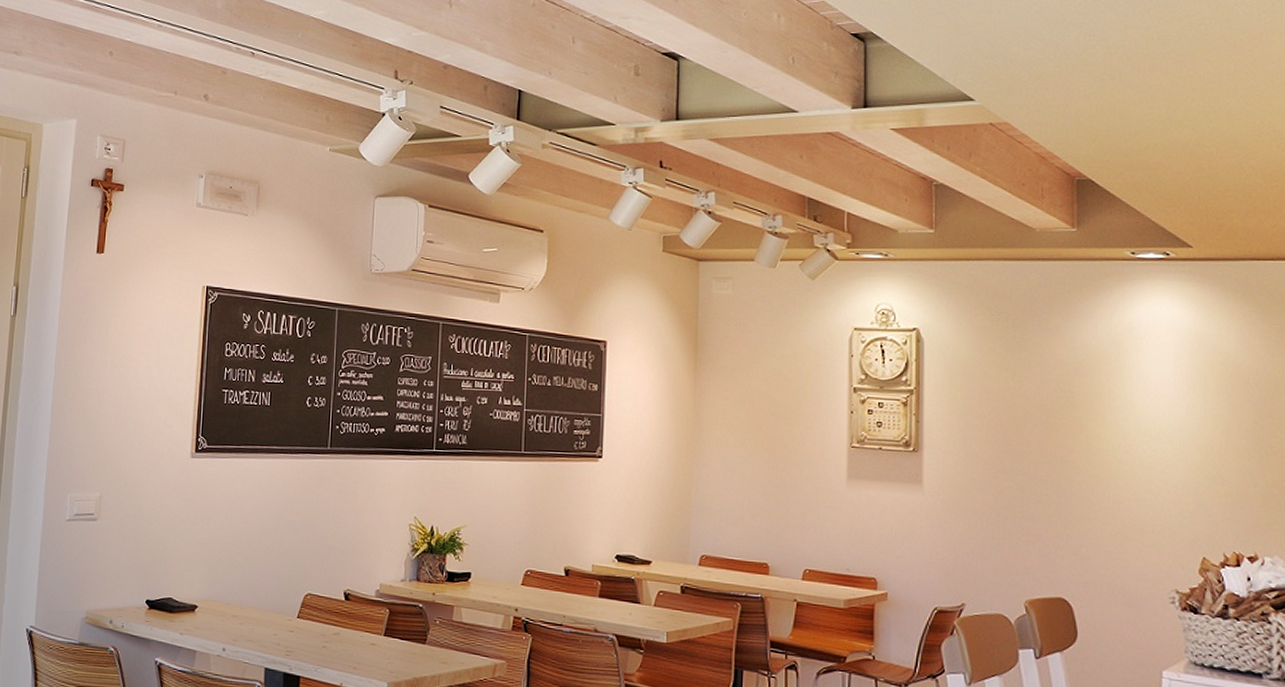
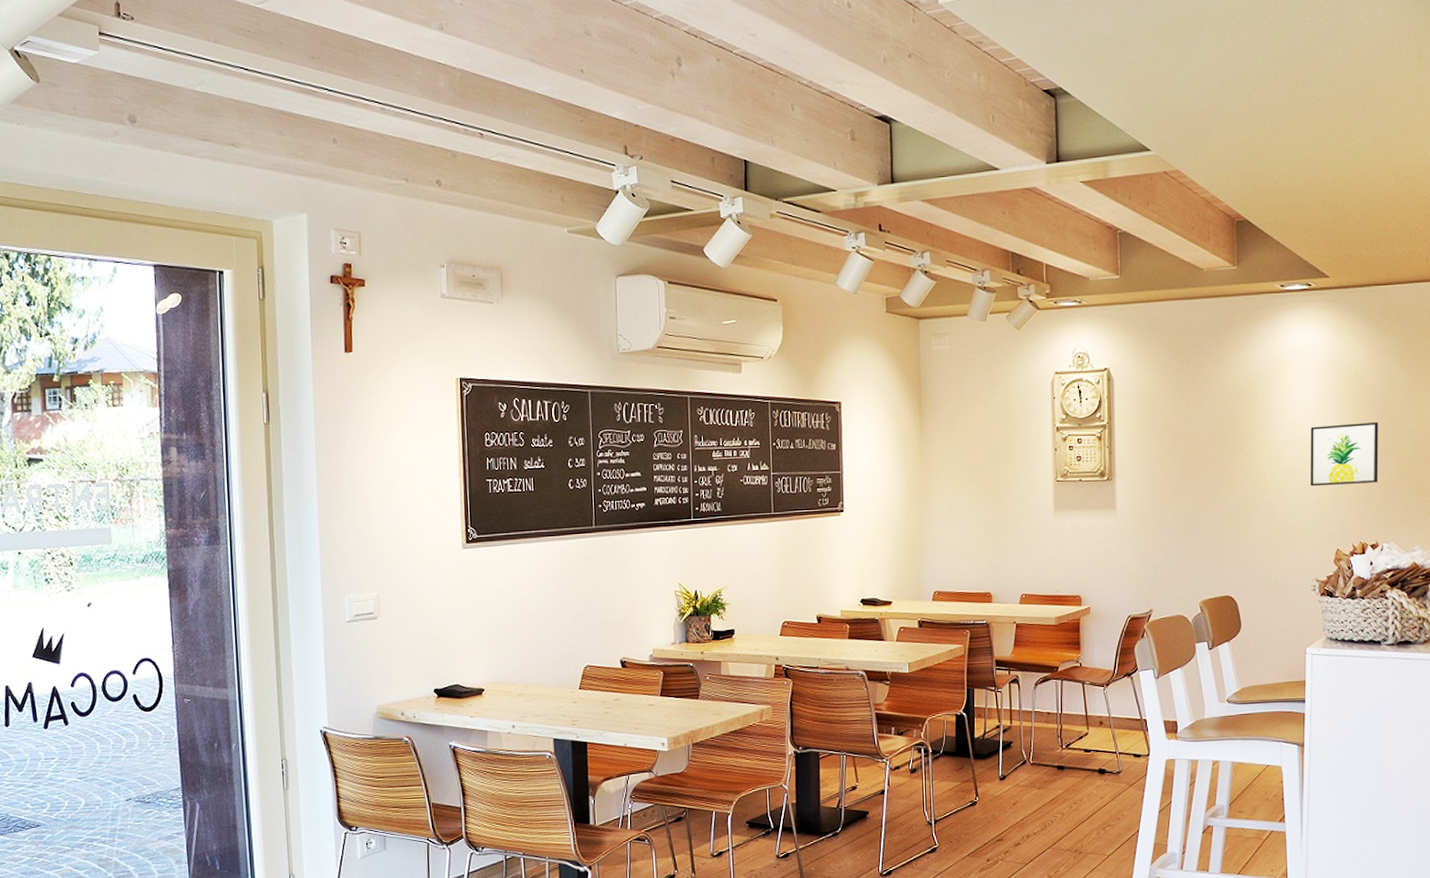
wall art: none [1168,413,1258,485] -> present [1310,421,1379,487]

